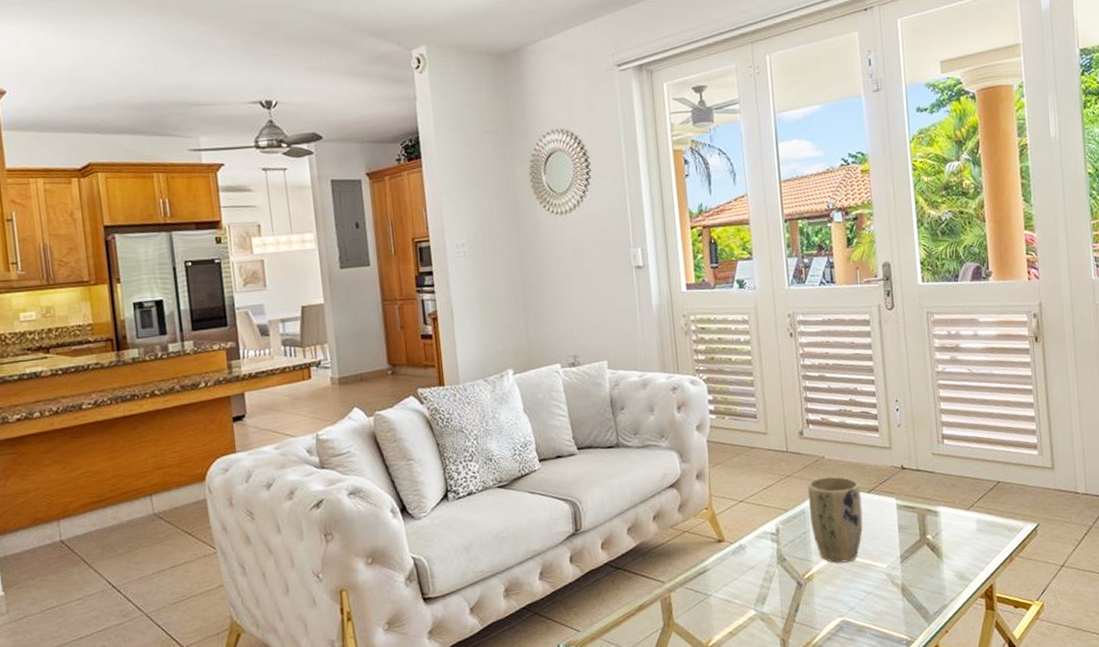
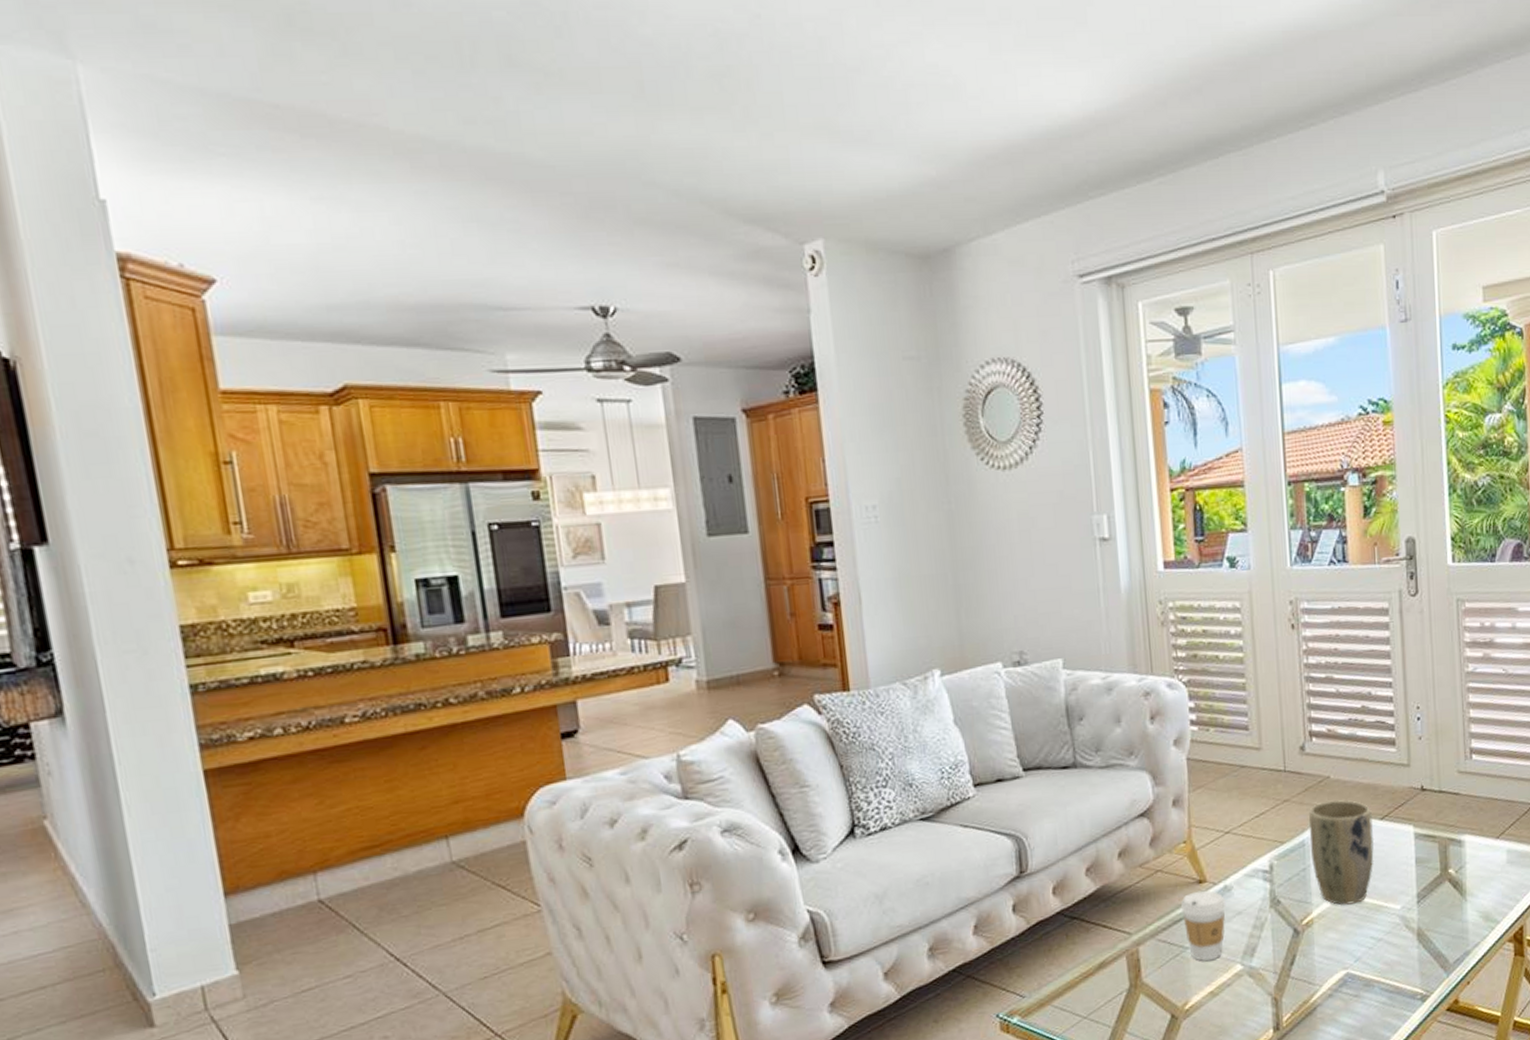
coffee cup: none [704,548,742,607] -> present [1181,889,1227,961]

